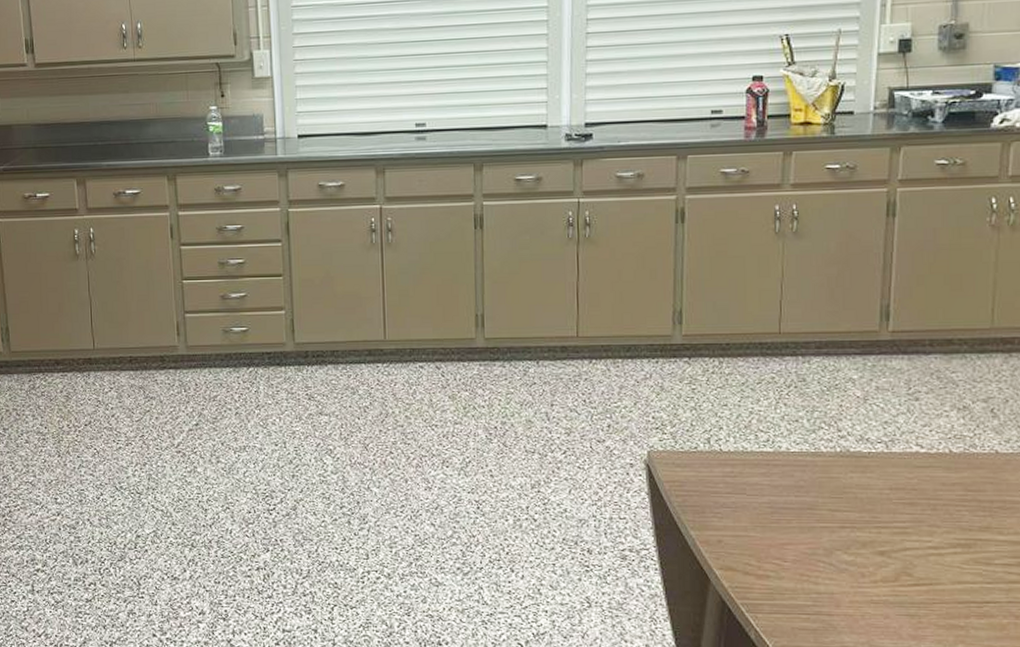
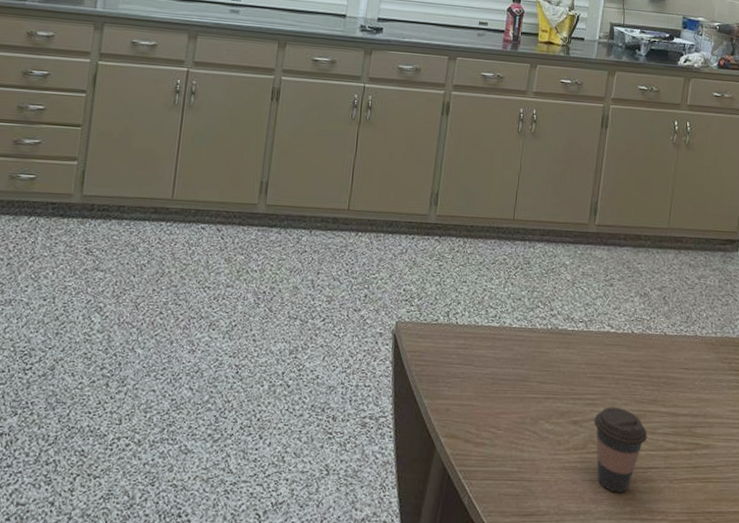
coffee cup: none [906,535,981,629] -> present [594,406,648,493]

